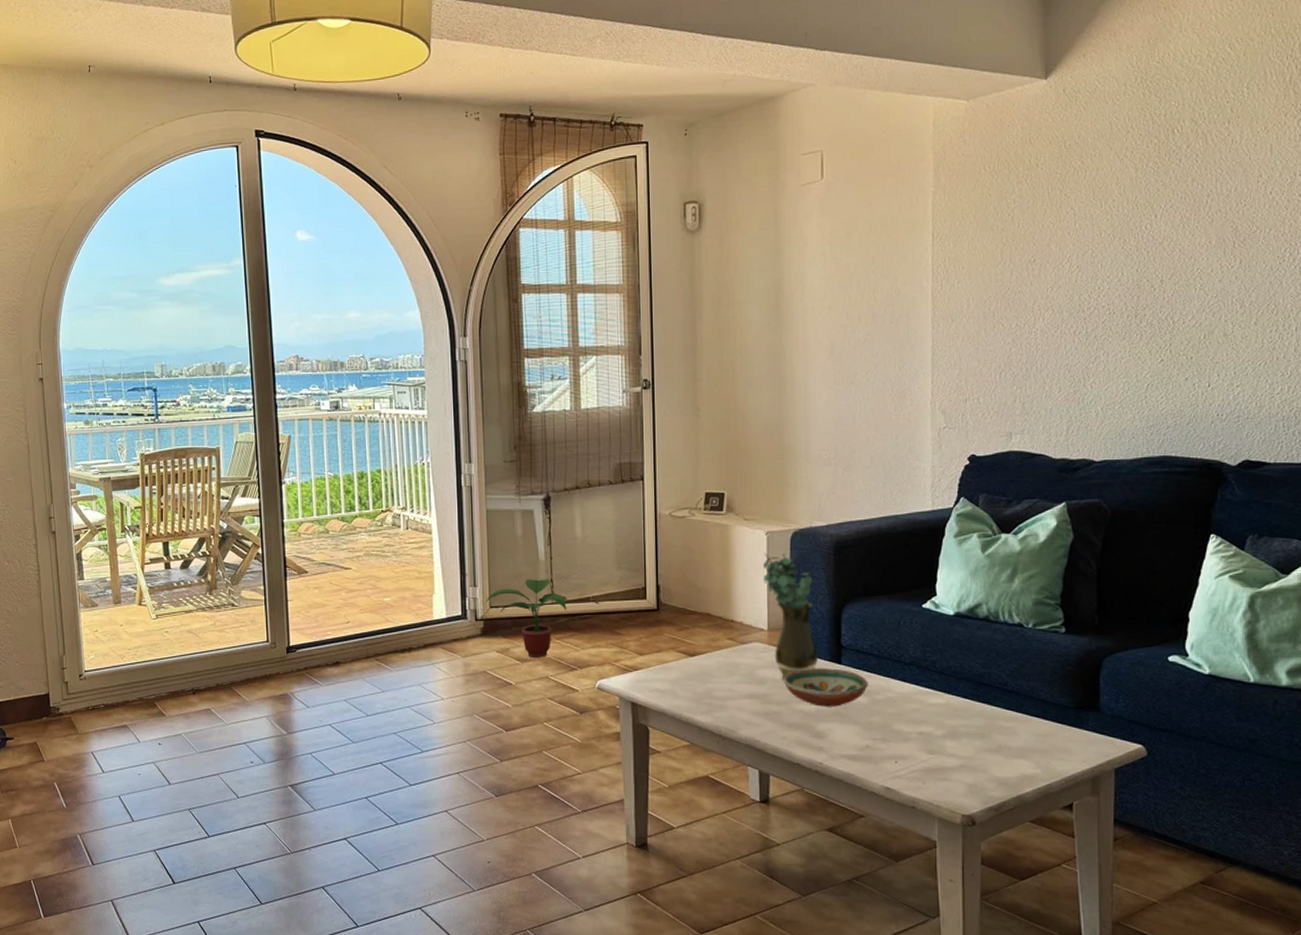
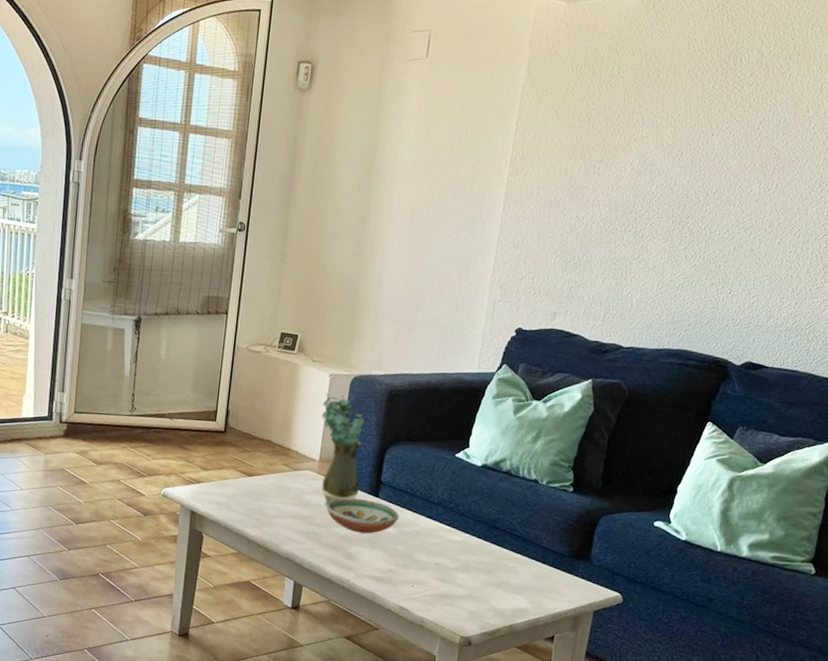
potted plant: present [485,578,567,657] -> none [71,391,145,463]

